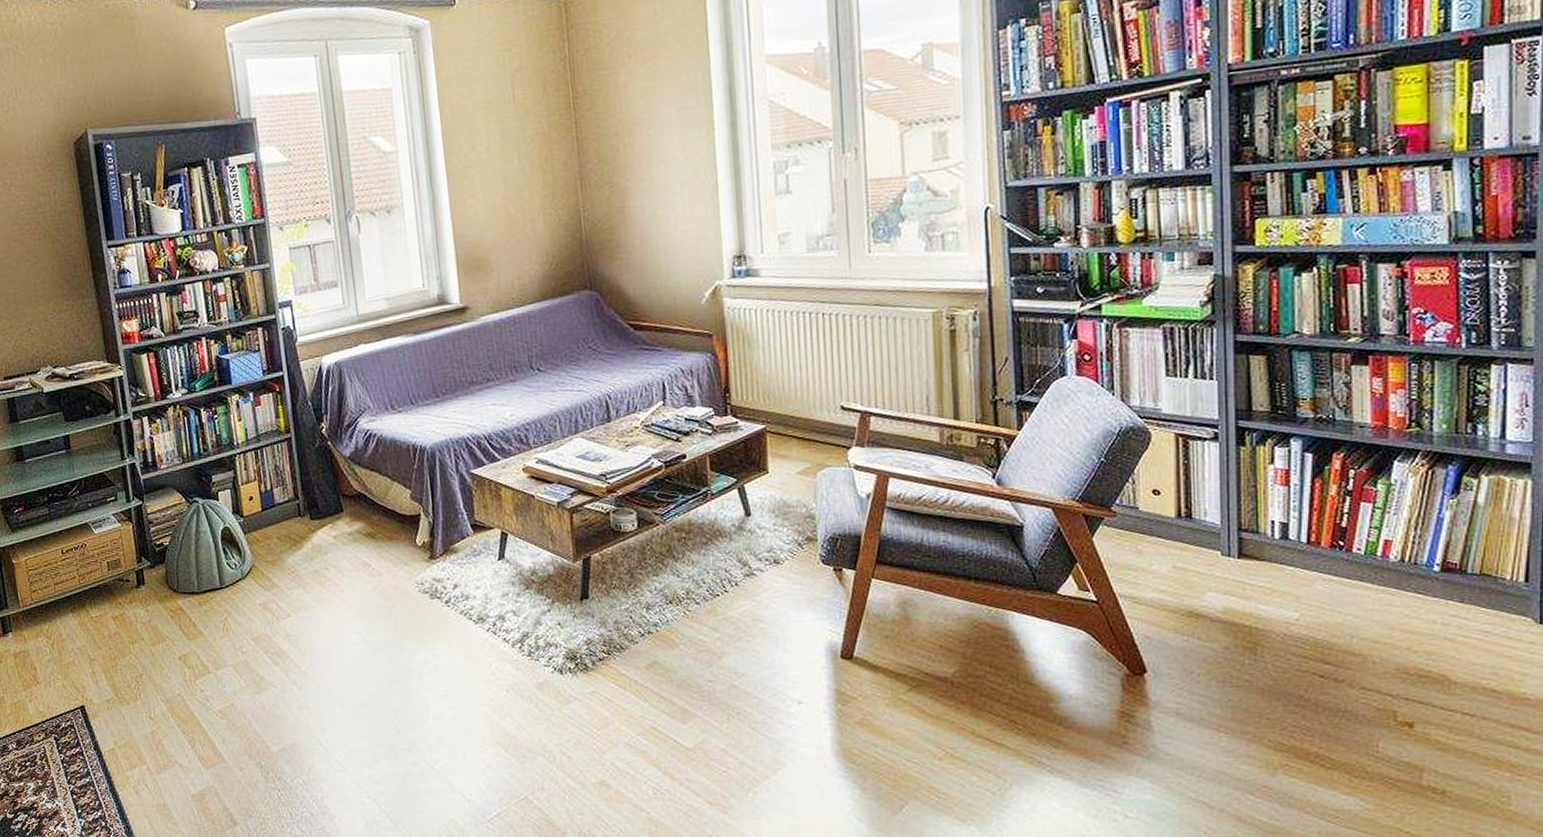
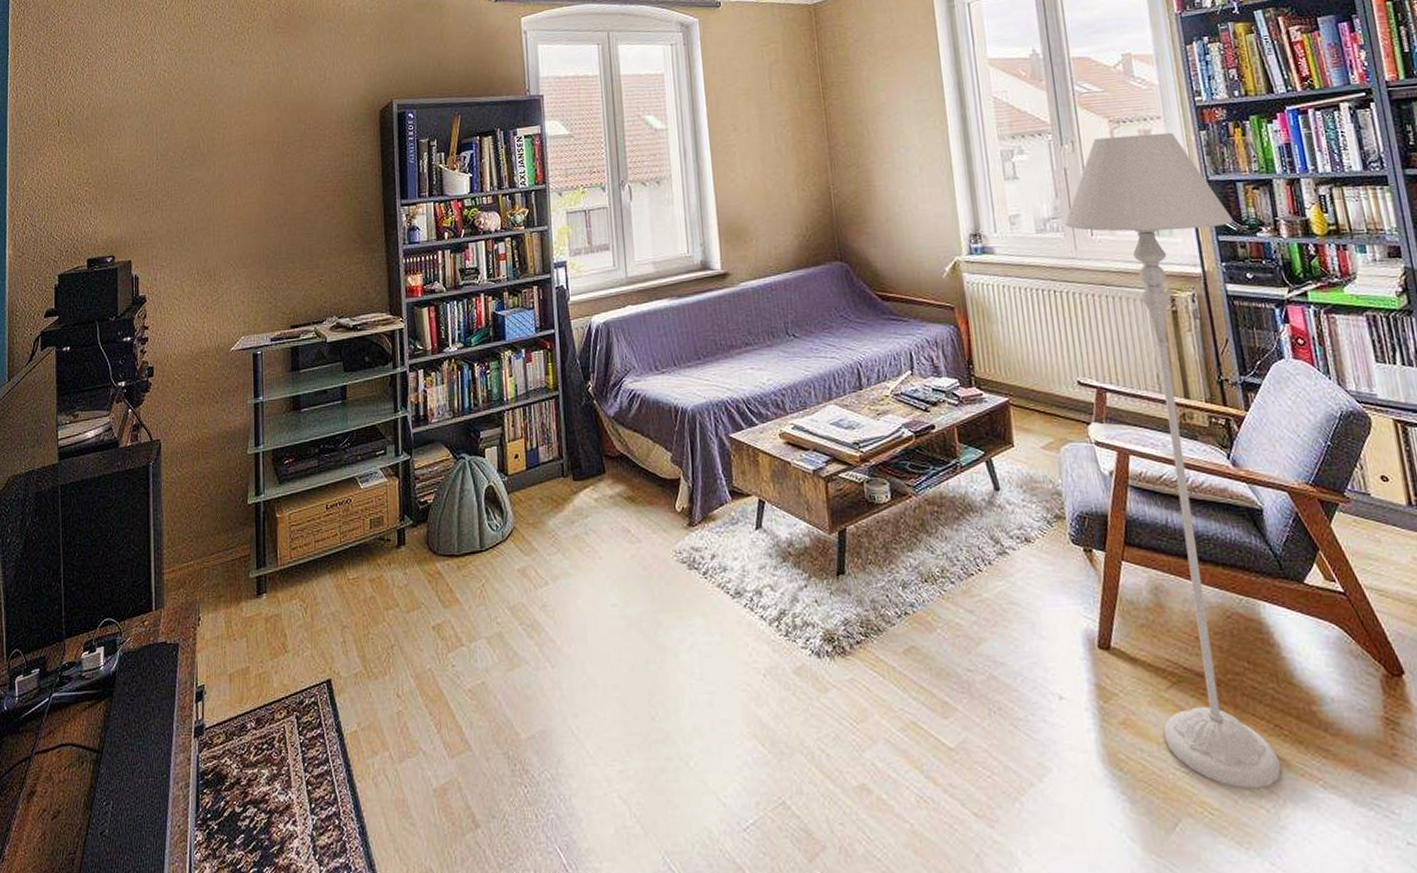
floor lamp: none [839,133,1029,775] -> present [1064,132,1282,788]

